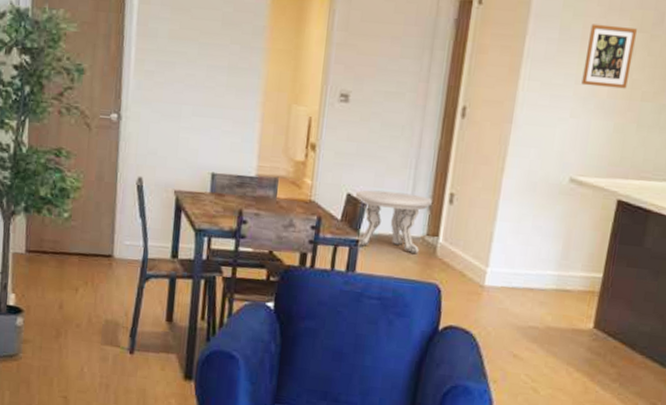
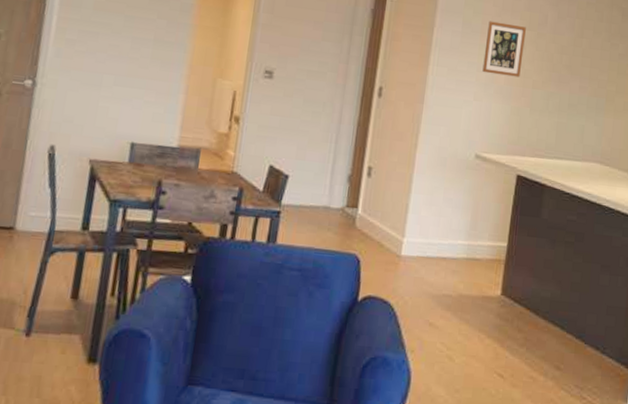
side table: present [355,190,432,253] -> none [277,162,351,224]

